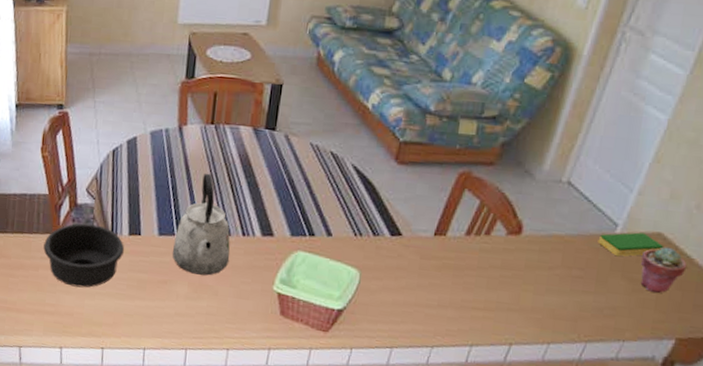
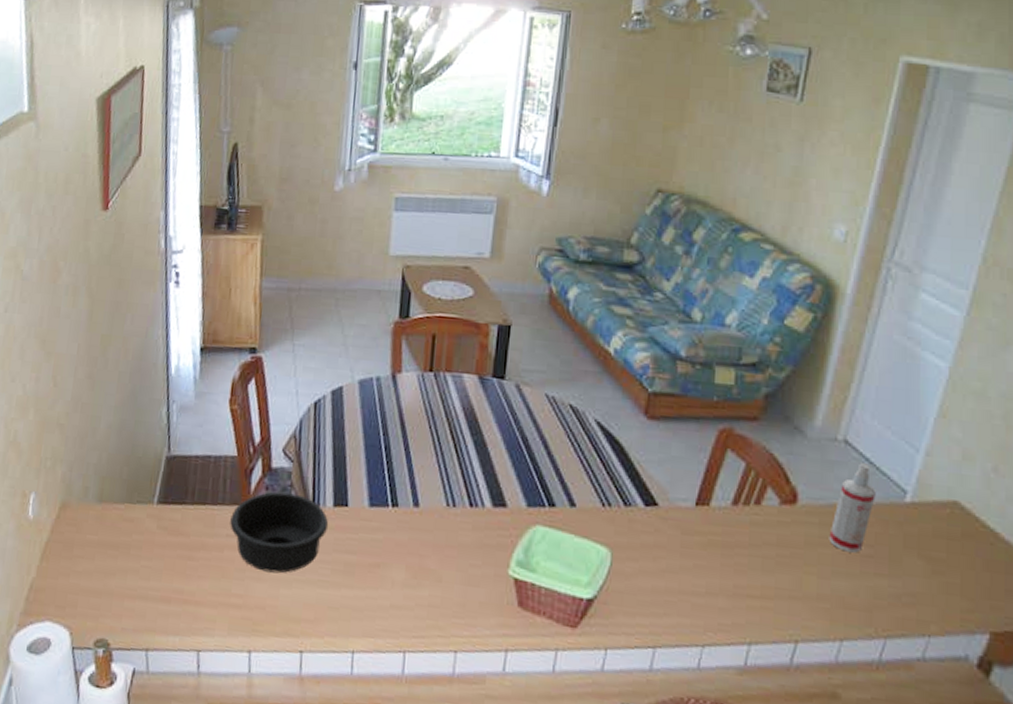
kettle: present [172,173,230,276] -> none [385,429,456,557]
spray bottle: none [546,201,591,275] -> present [829,463,876,553]
dish sponge: present [597,232,664,257] -> none [886,501,963,531]
potted succulent: present [640,247,688,293] -> none [937,518,992,576]

